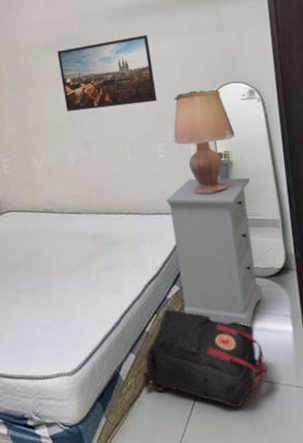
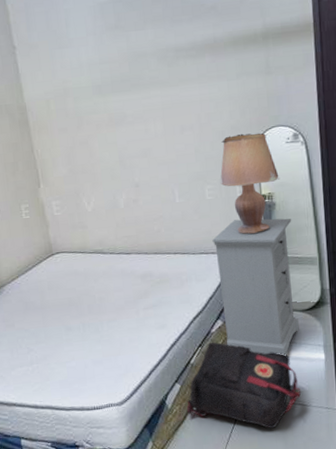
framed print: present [57,35,158,111] -> none [107,77,206,154]

